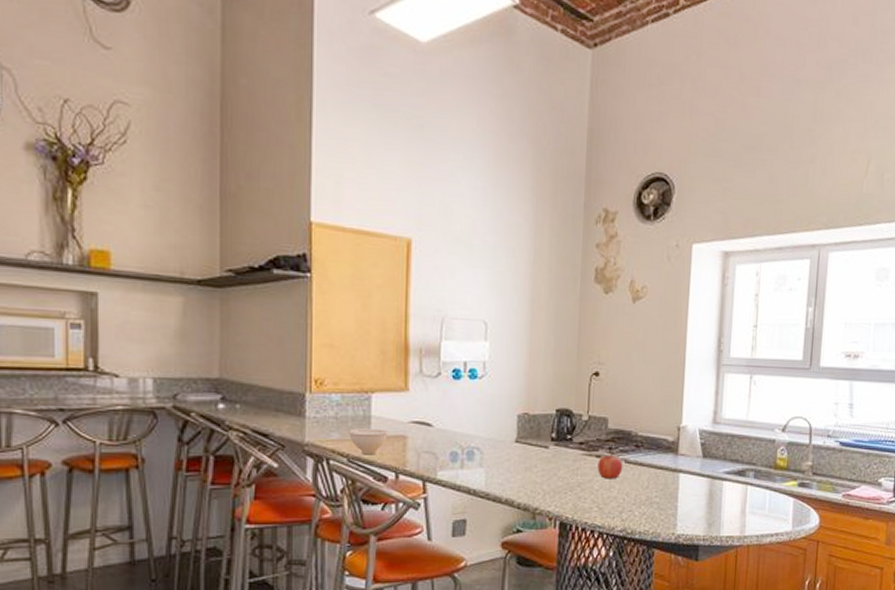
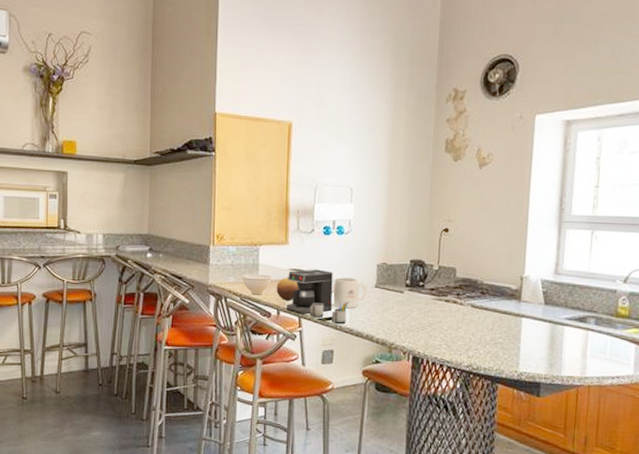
fruit: none [394,431,422,460] -> present [276,277,299,300]
coffee maker: none [407,421,485,488] -> present [287,269,350,325]
mug: none [465,431,505,469] -> present [333,277,367,309]
fruit: present [597,453,623,479] -> none [446,298,470,321]

